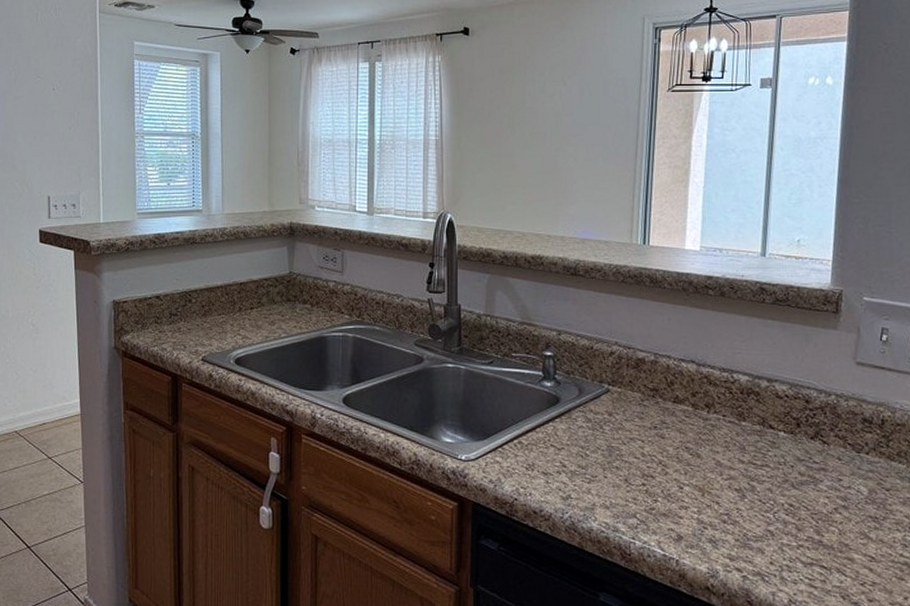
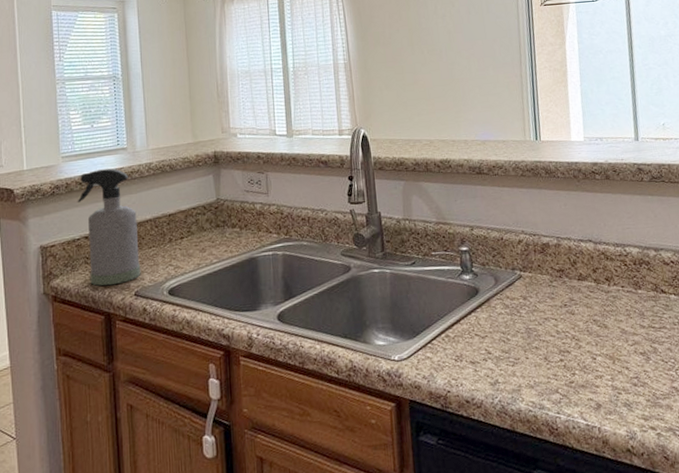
spray bottle: none [150,230,210,348] -> present [77,168,141,286]

